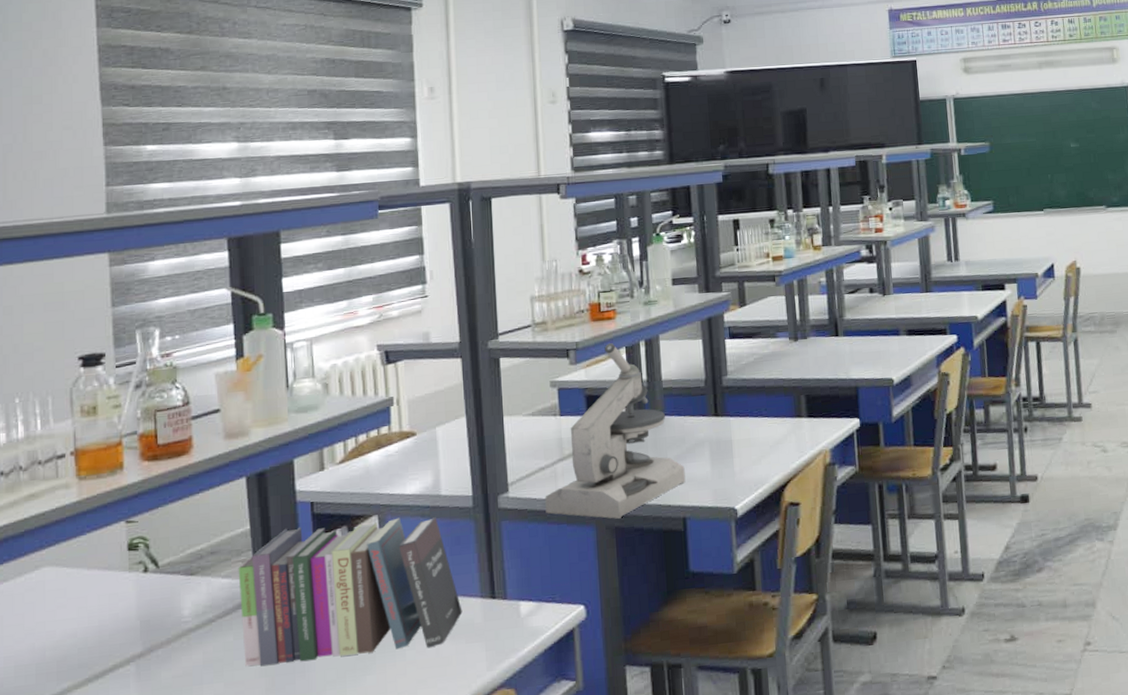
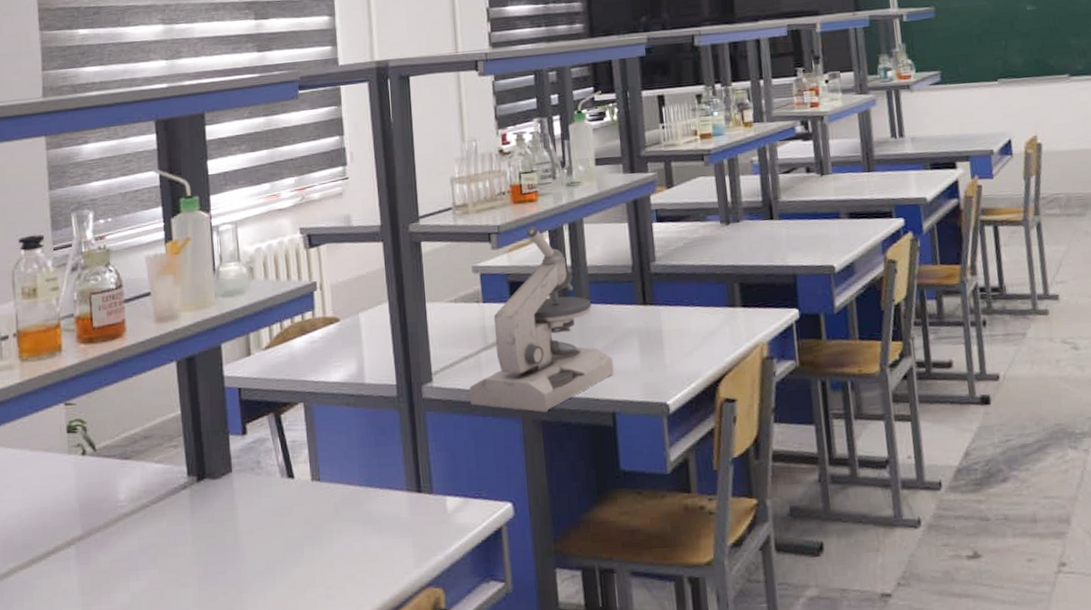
books: present [238,516,463,667] -> none [170,405,389,554]

